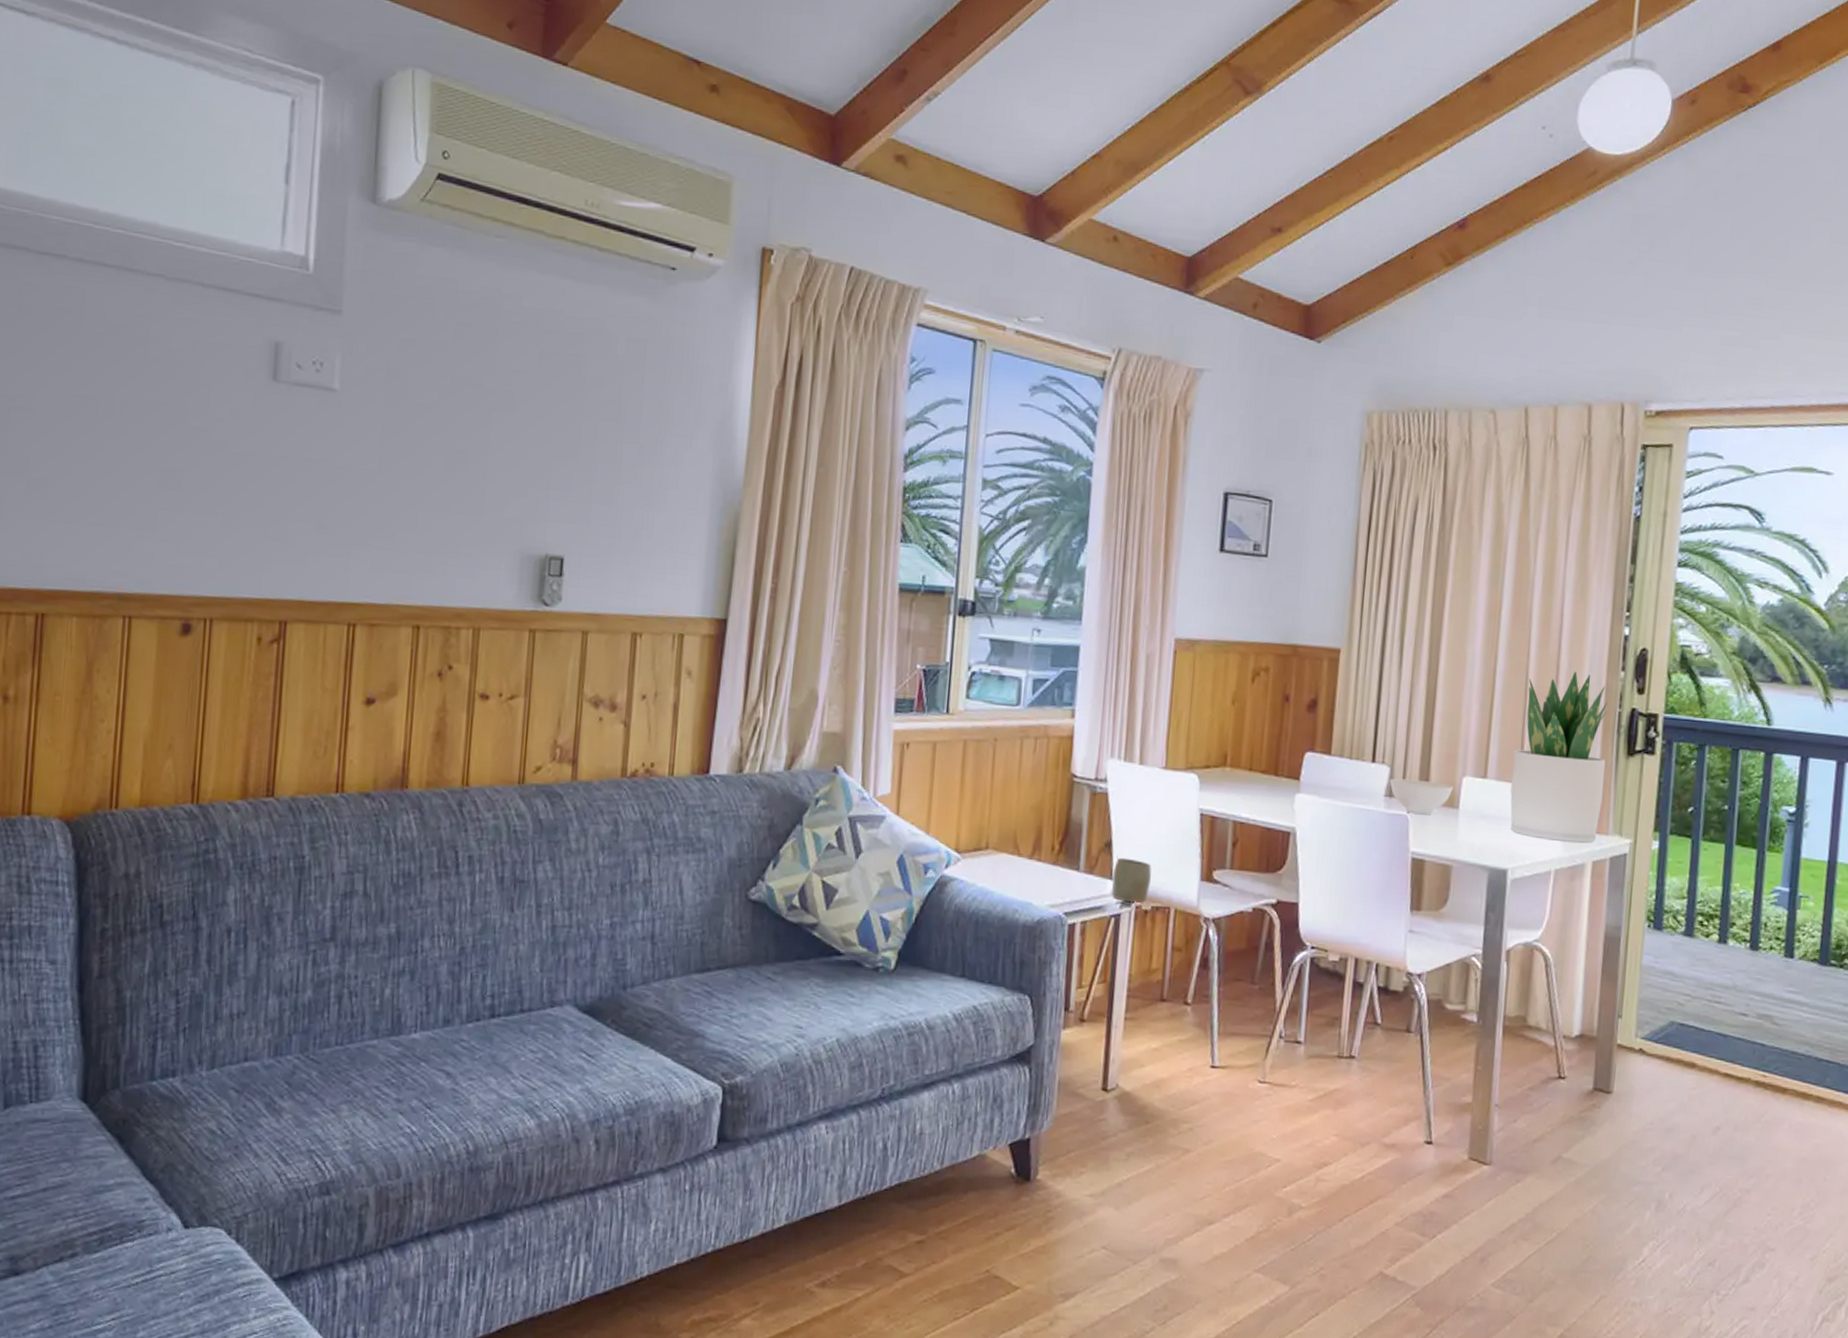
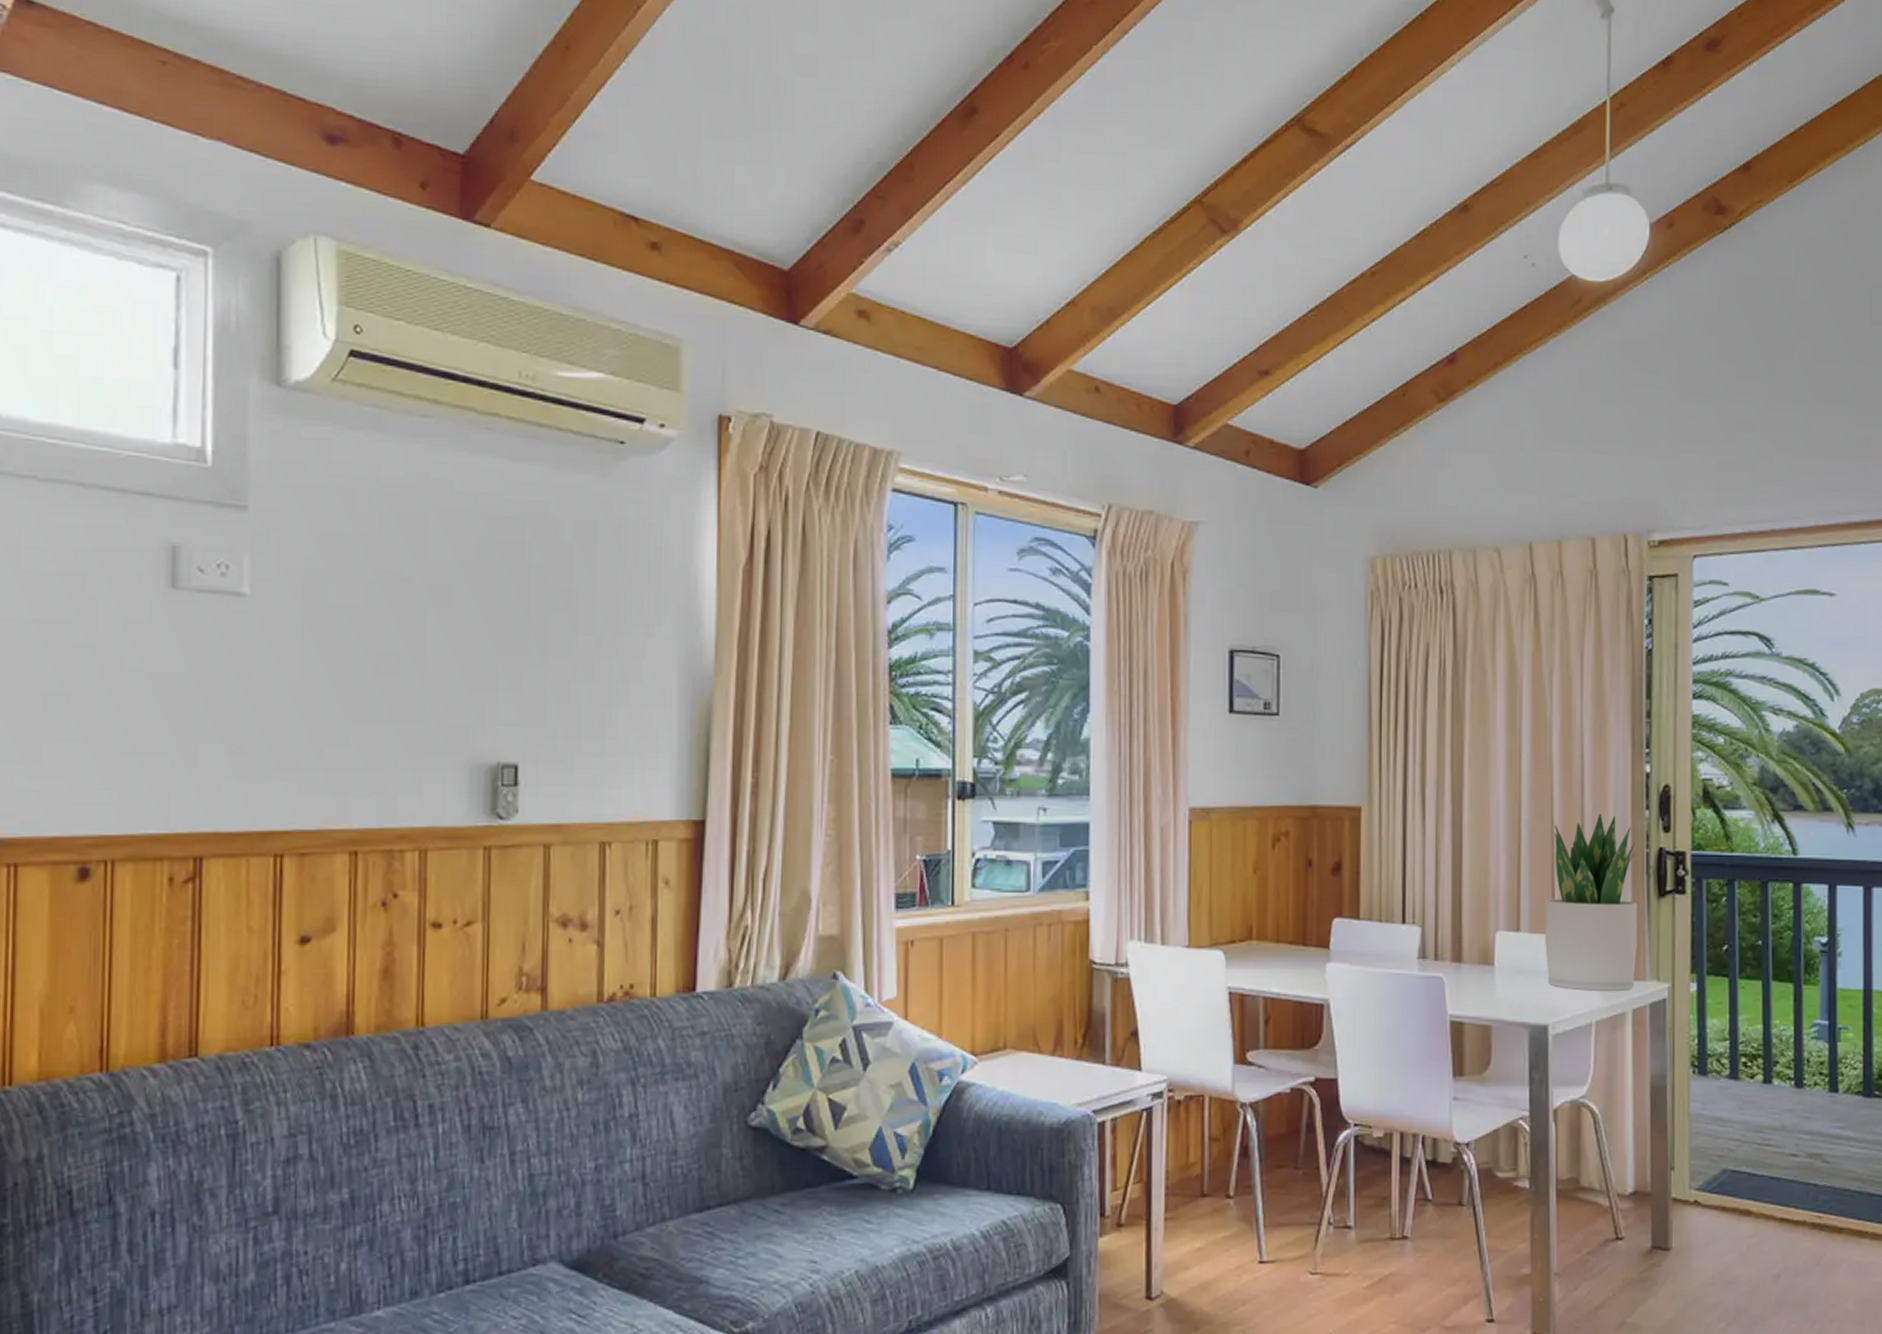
mug: present [1111,857,1152,903] -> none [1141,1046,1183,1094]
bowl: present [1389,778,1453,815] -> none [1421,938,1487,975]

